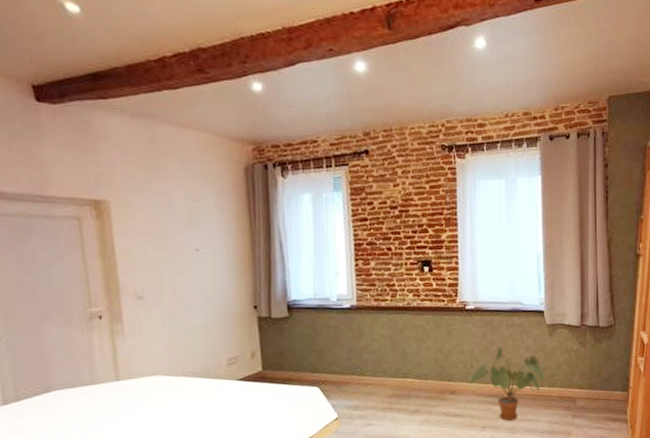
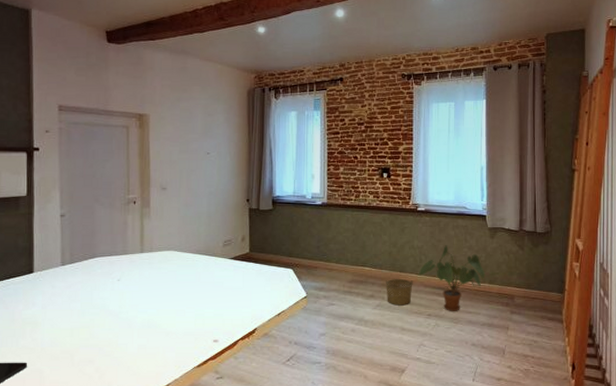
basket: none [432,389,464,420] -> present [386,279,413,306]

